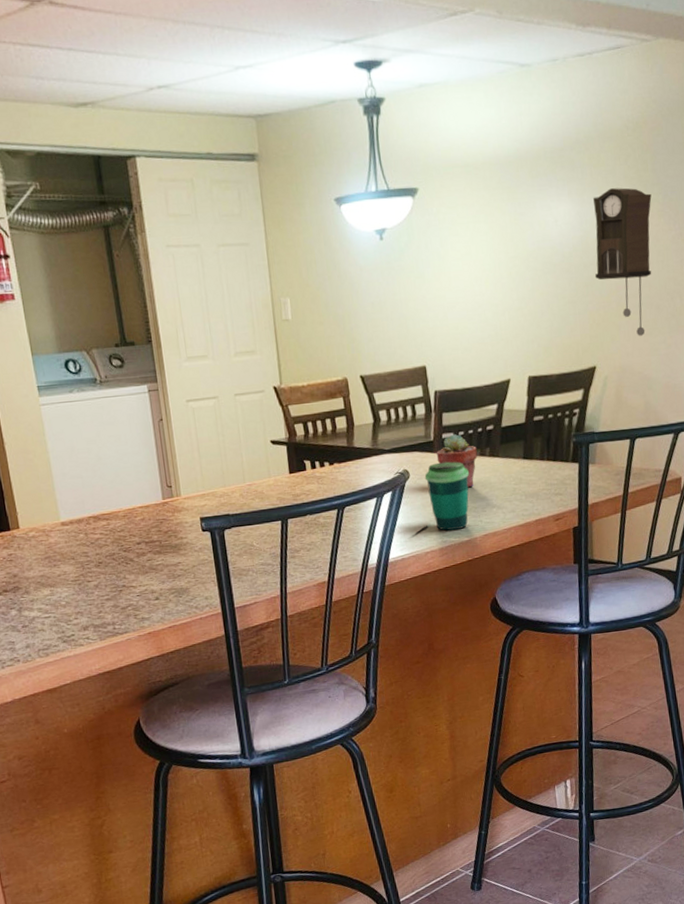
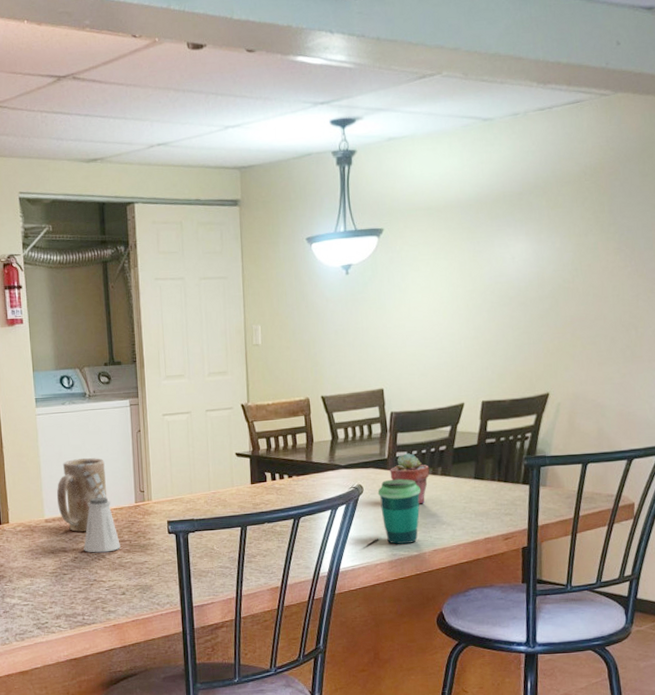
mug: none [72,451,131,534] -> present [56,457,108,532]
saltshaker: none [108,494,150,557] -> present [84,497,121,553]
pendulum clock: present [592,188,652,336] -> none [549,227,608,366]

